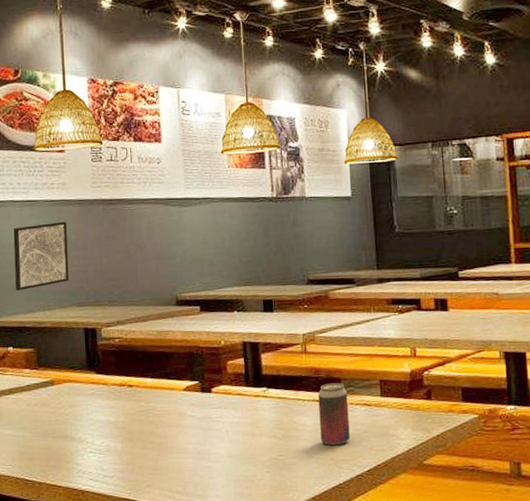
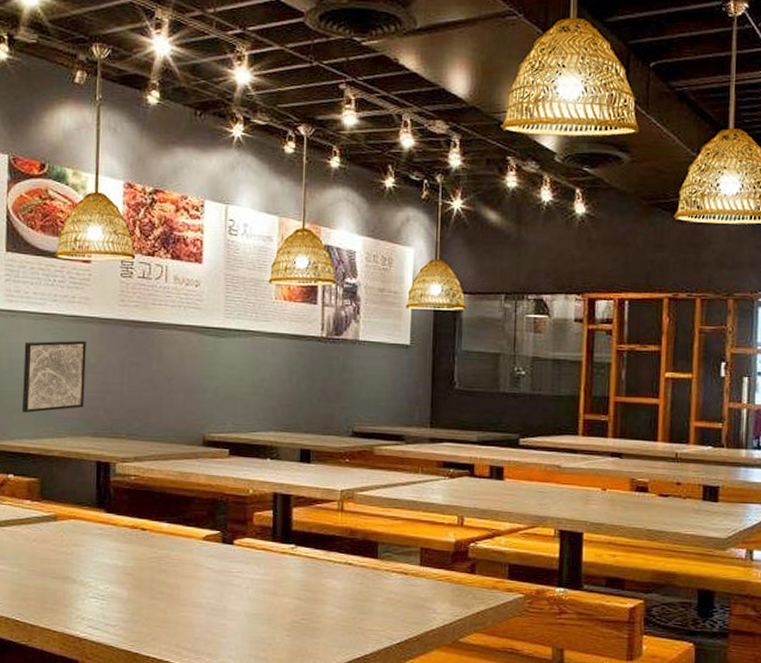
beverage can: present [318,383,350,446] -> none [349,546,384,614]

